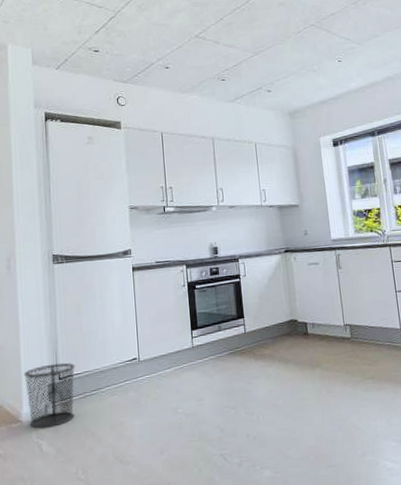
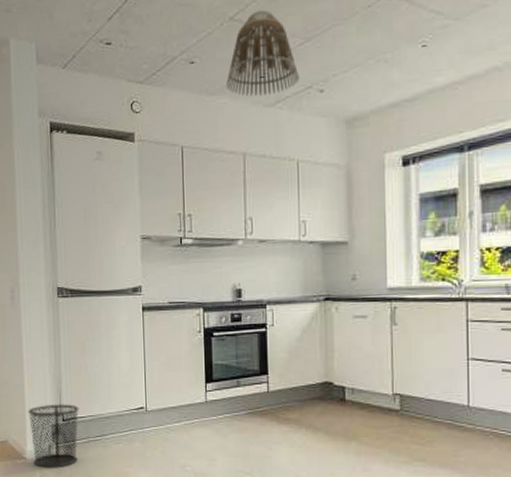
lamp shade: none [195,31,252,94] -> present [226,9,300,96]

